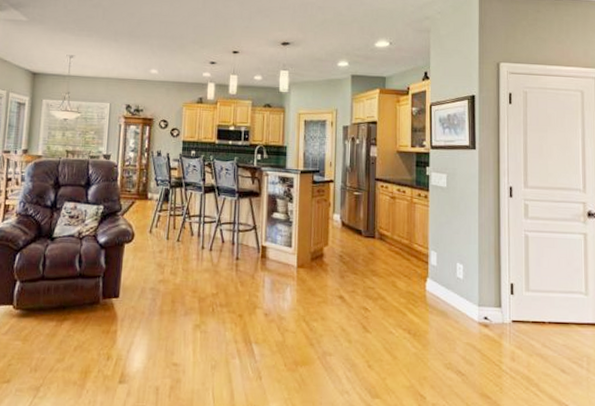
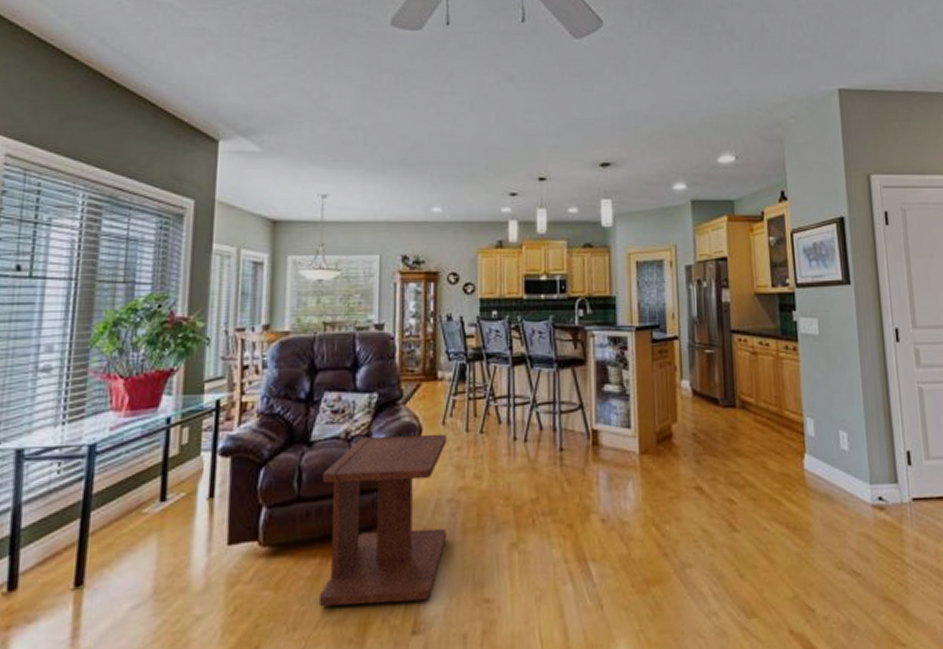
side table: none [53,237,153,360] -> present [318,433,448,606]

